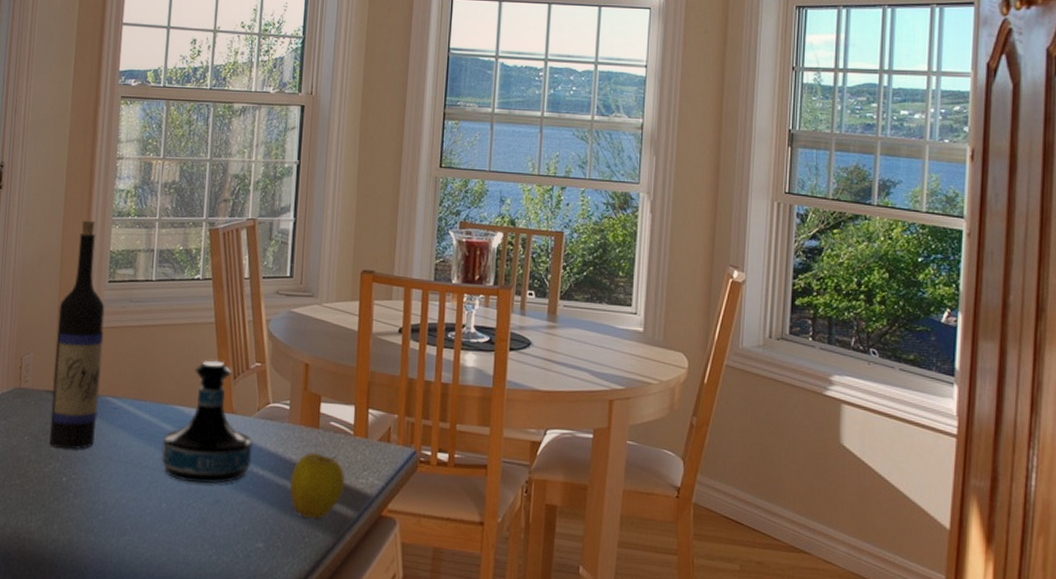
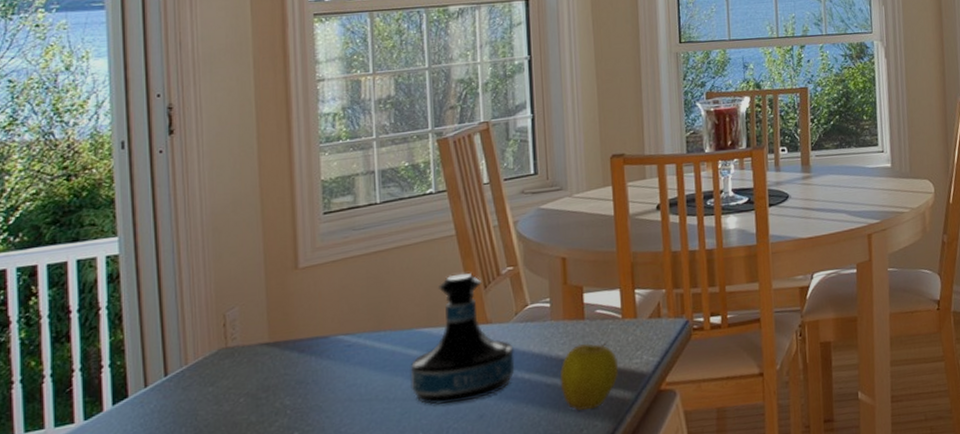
wine bottle: present [49,220,105,450] -> none [265,151,328,403]

